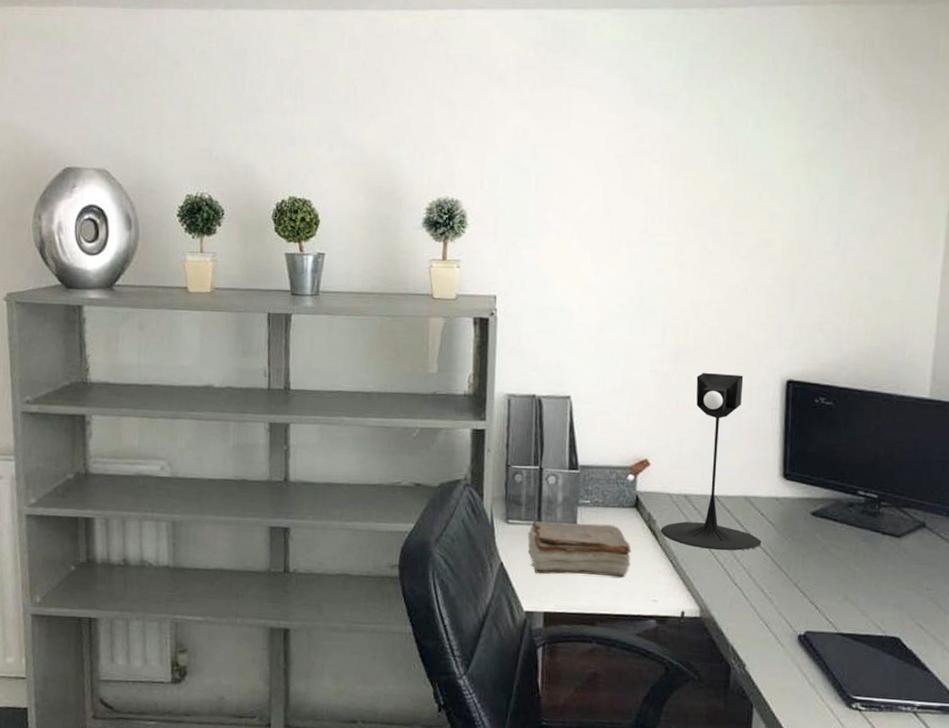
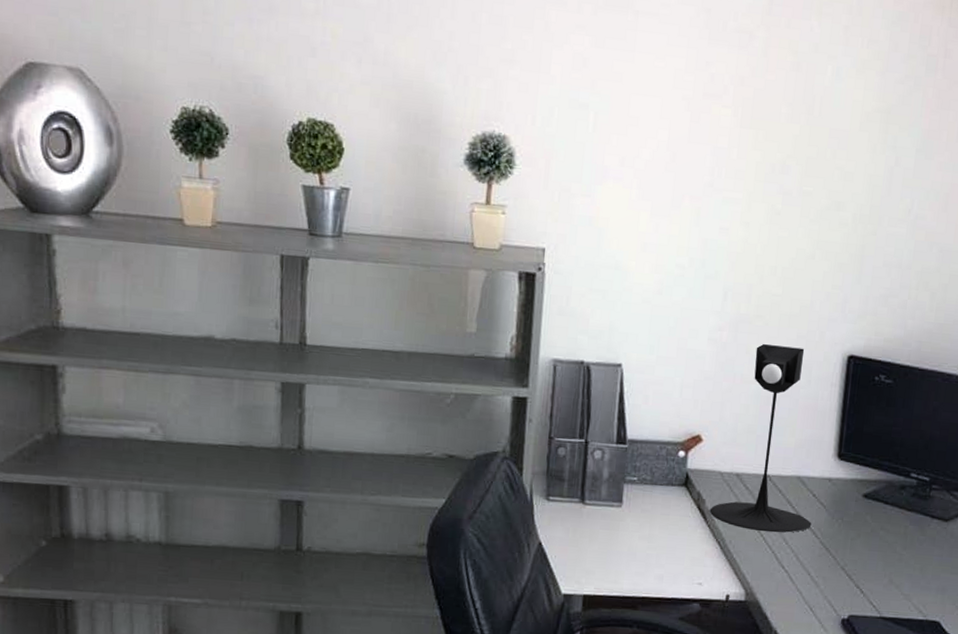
book: present [527,521,631,577] -> none [568,498,678,559]

